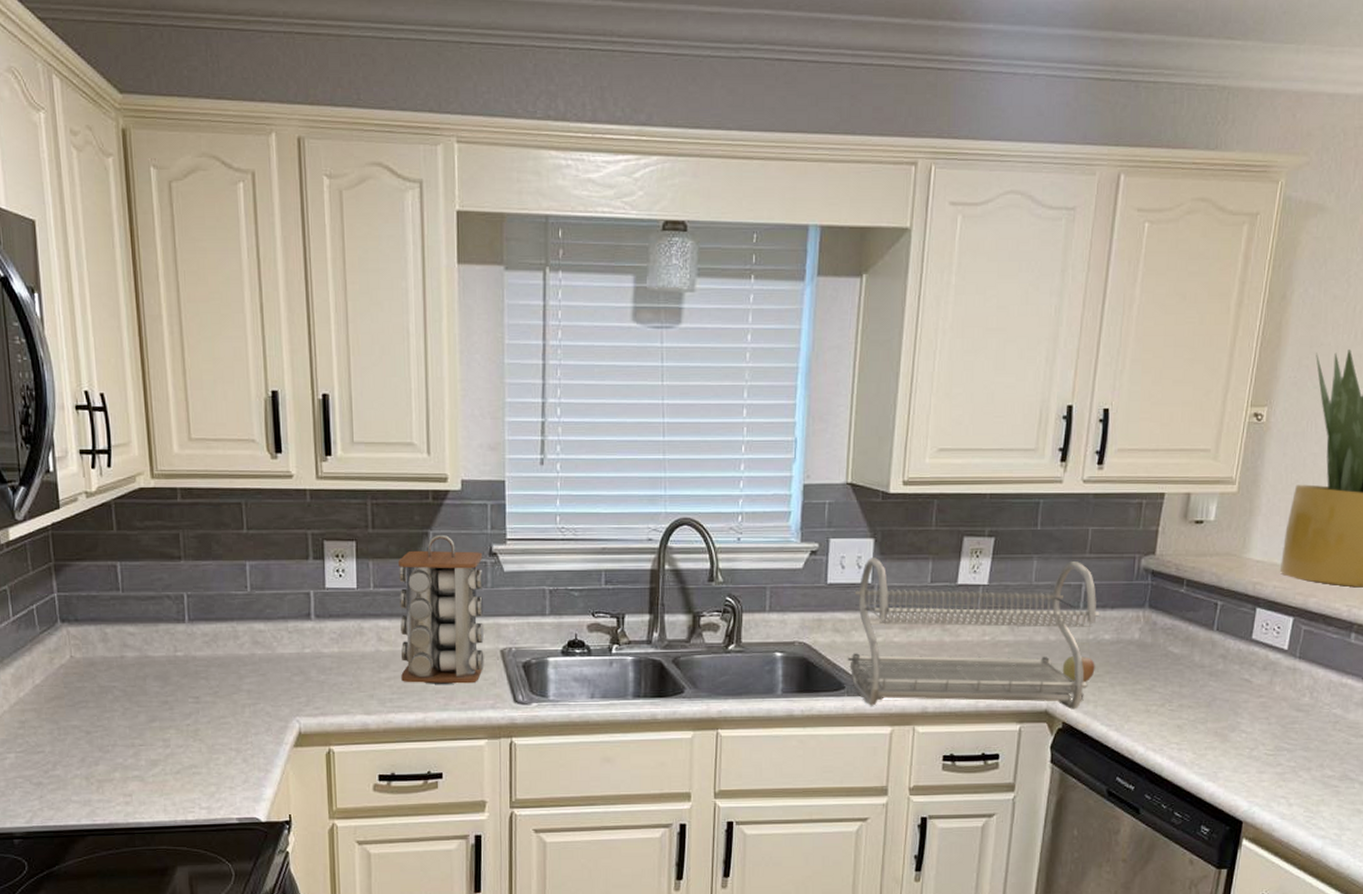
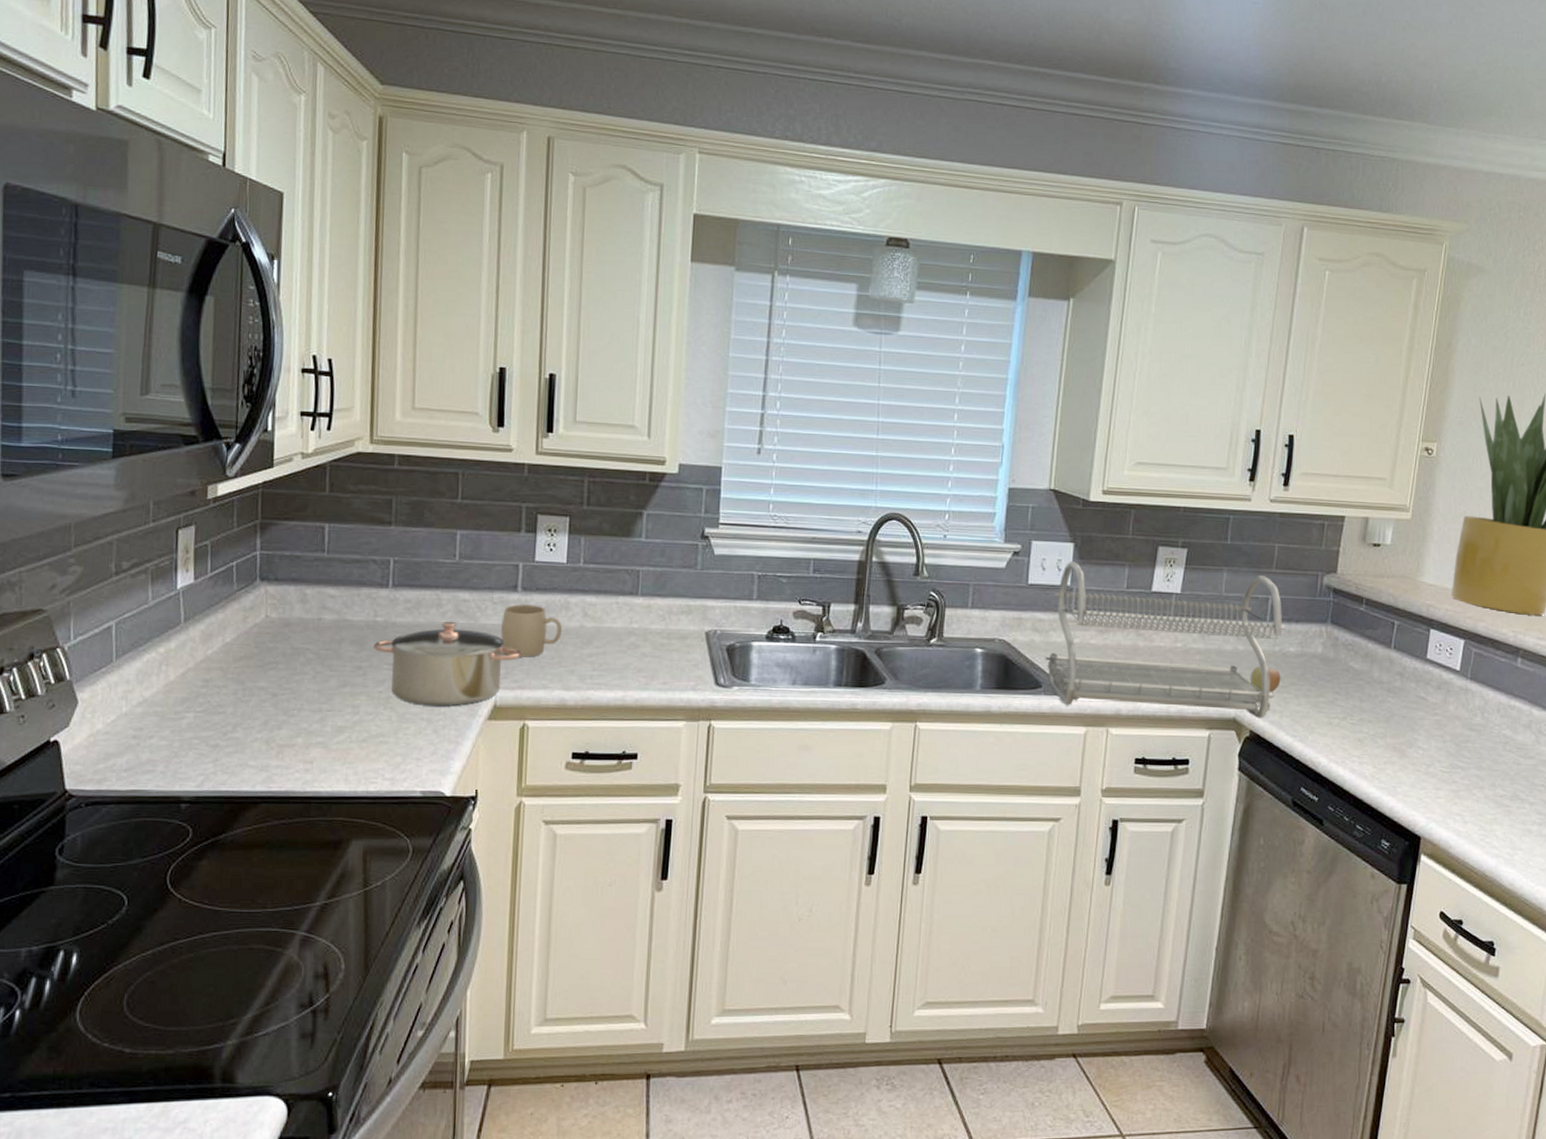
cooking pot: none [176,652,322,736] -> present [372,621,522,706]
mug: none [298,632,358,684] -> present [501,604,562,658]
spice rack: present [397,534,484,684] -> none [603,515,695,664]

